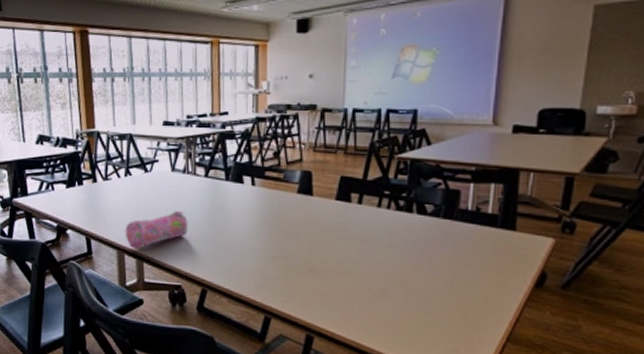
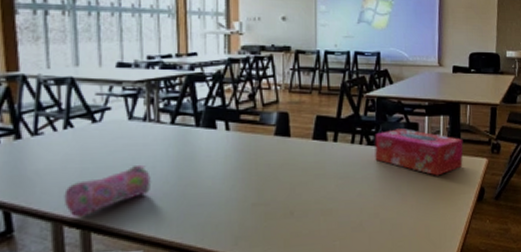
tissue box: none [404,195,521,252] -> present [375,128,463,176]

